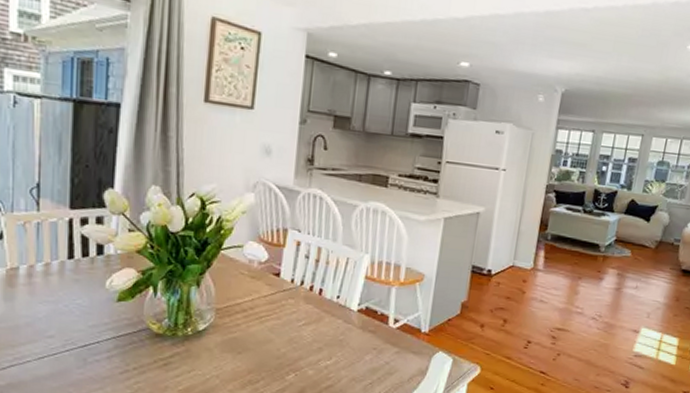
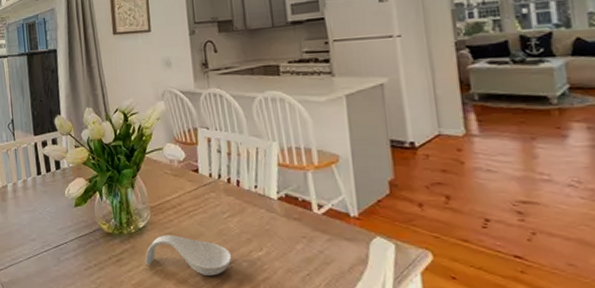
spoon rest: none [198,339,299,383] -> present [145,235,232,276]

